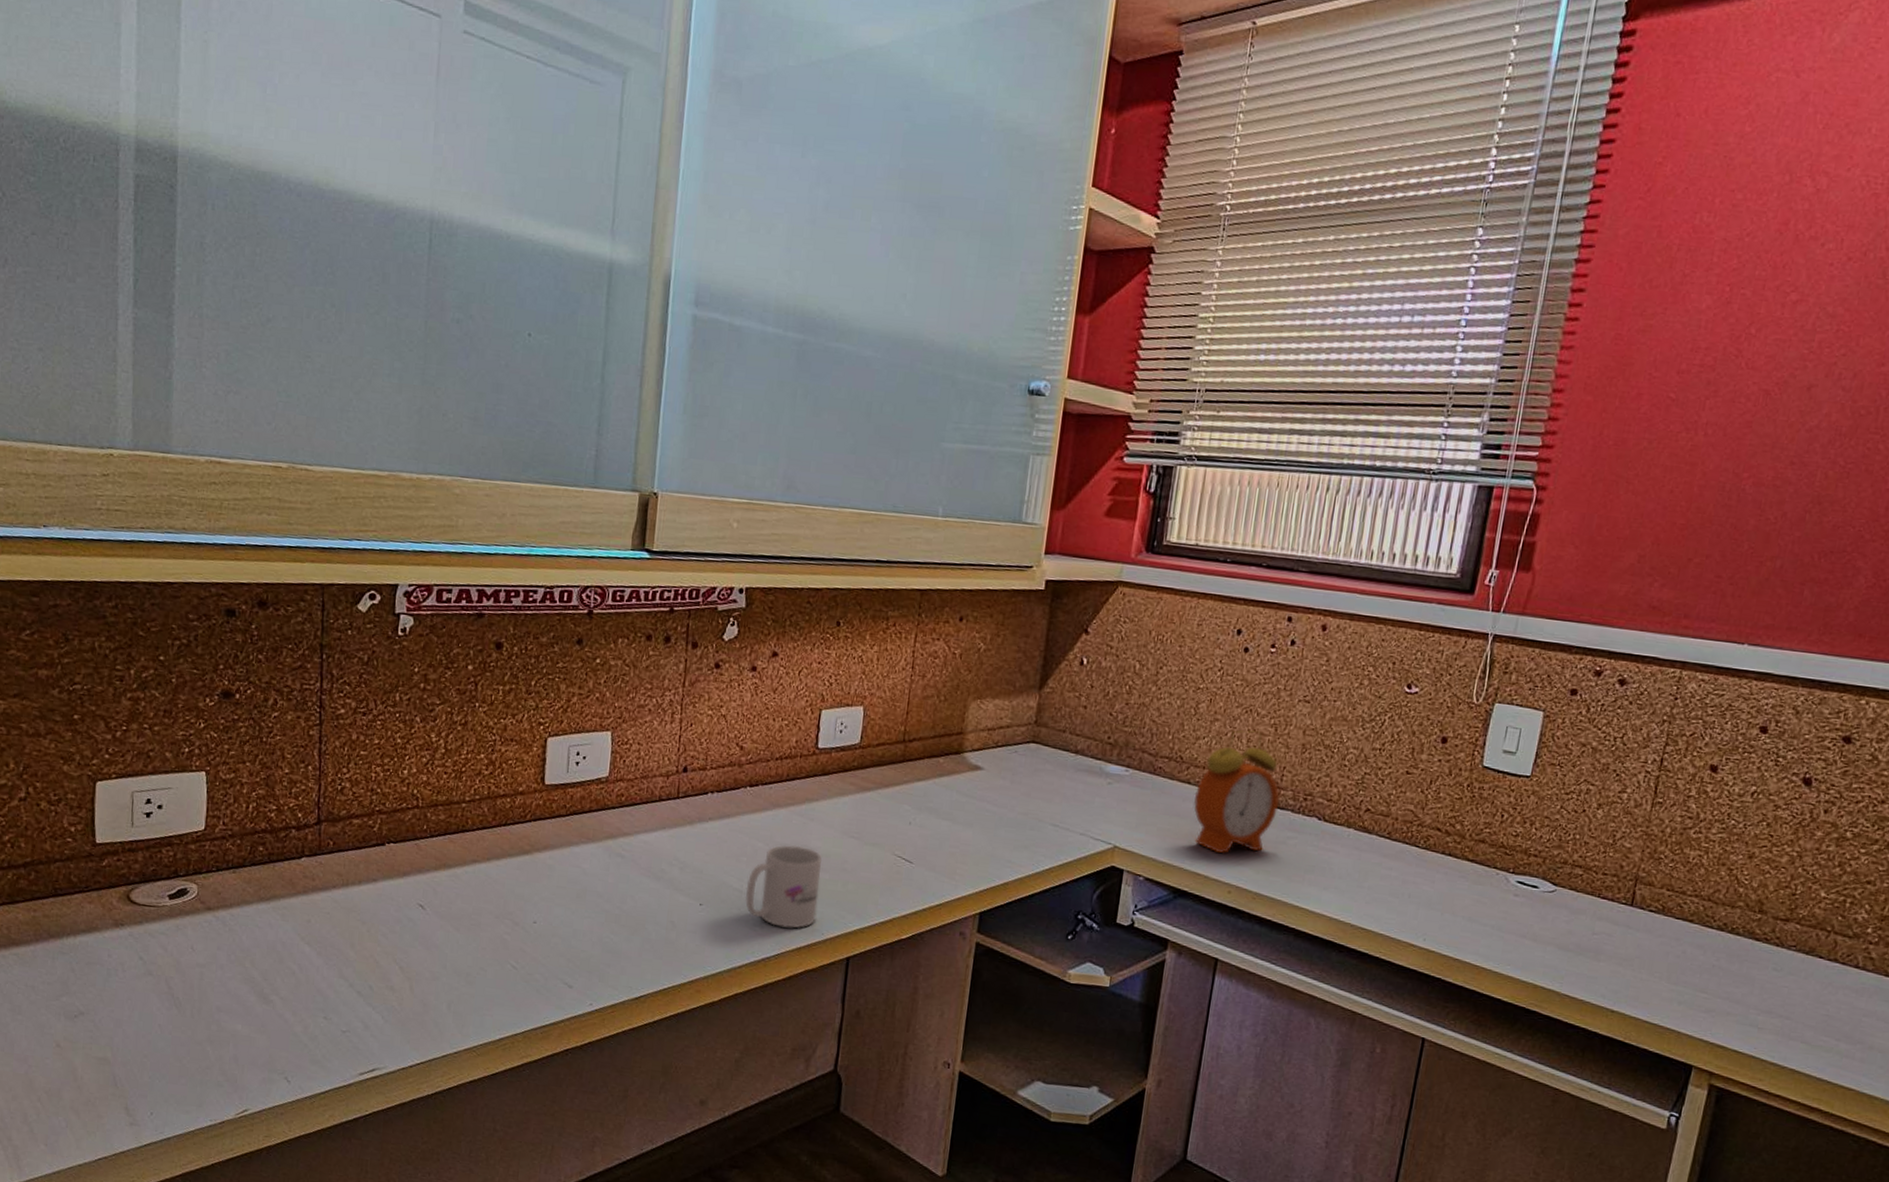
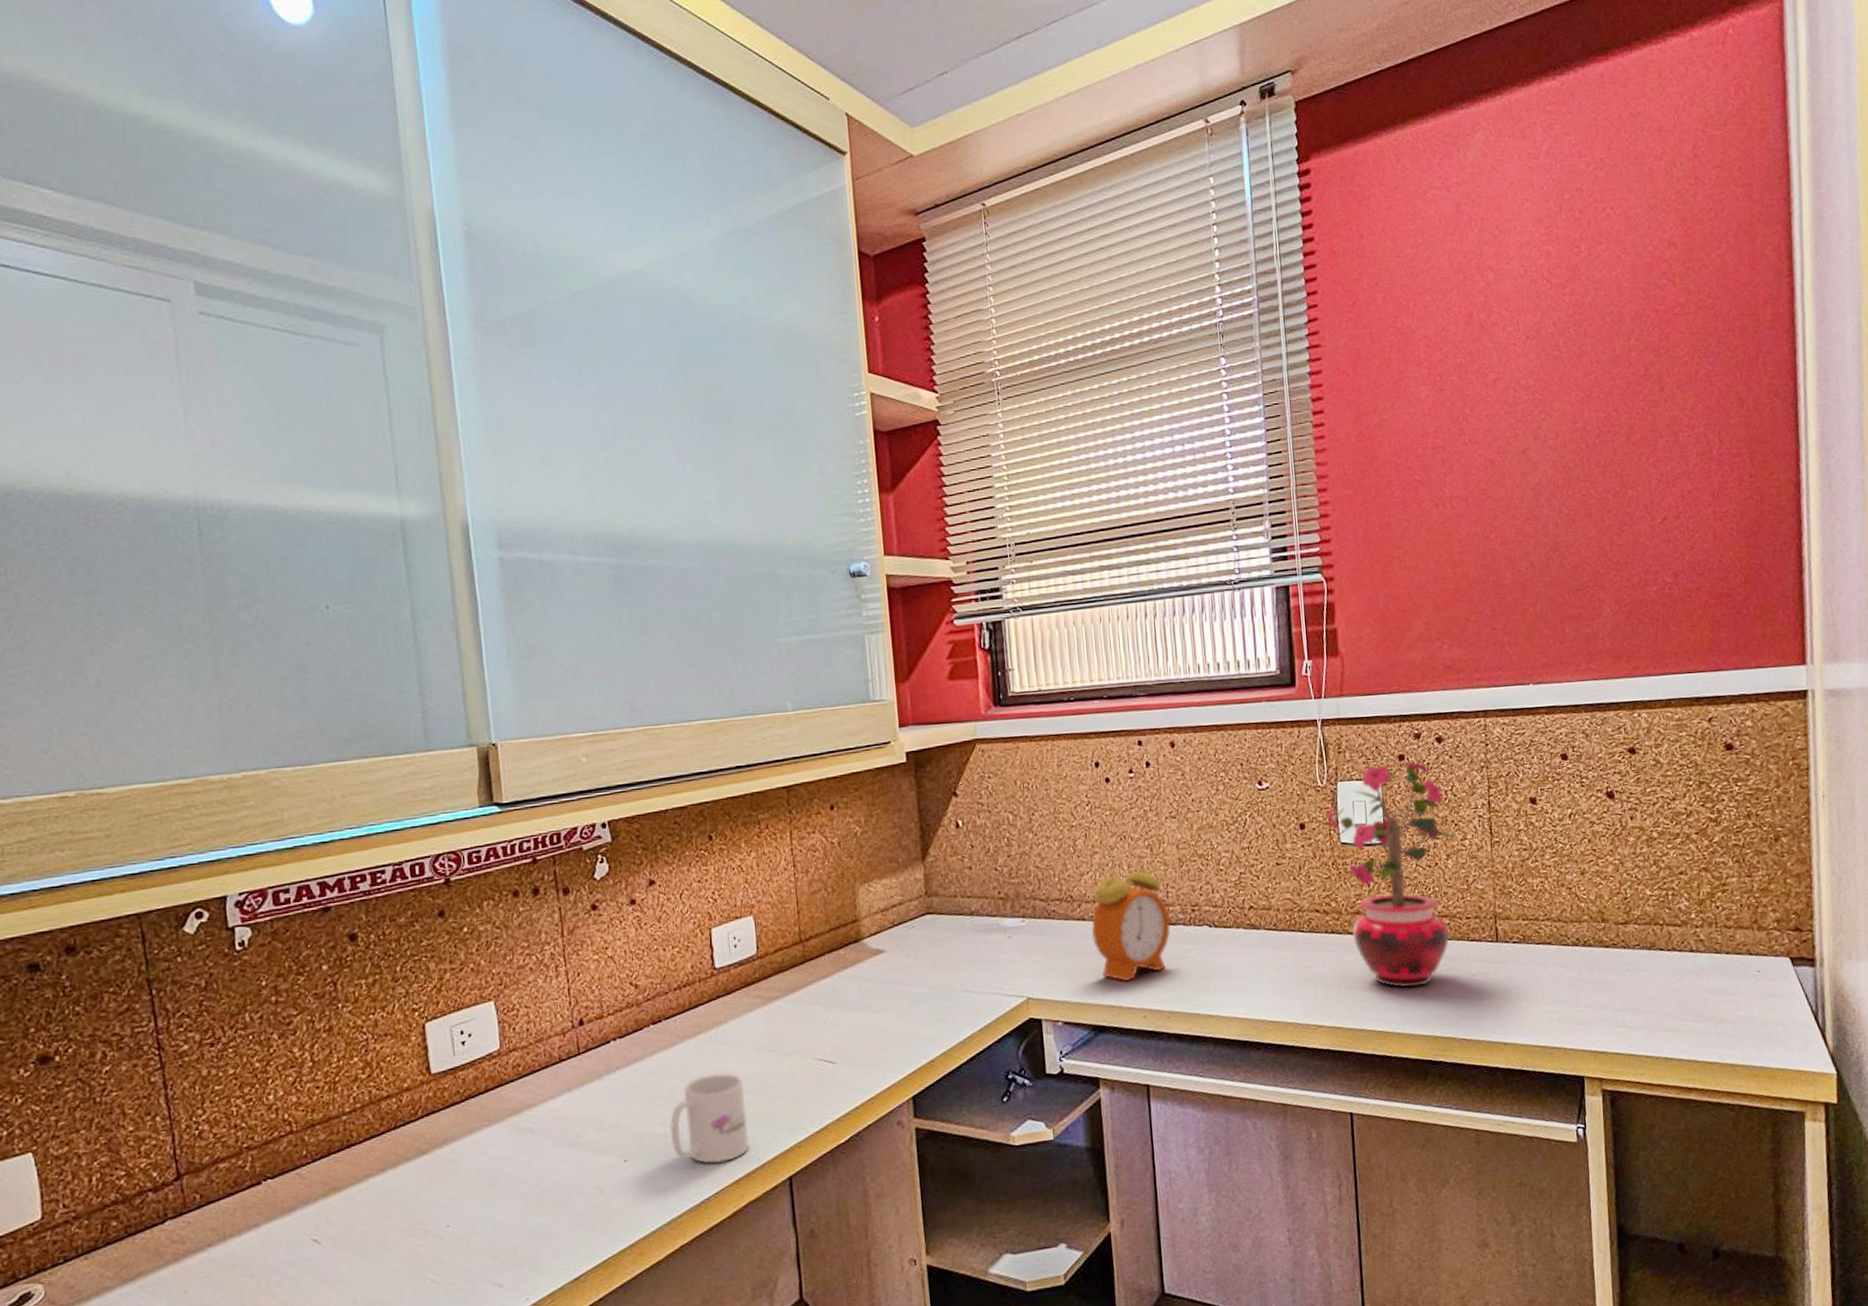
potted plant: none [1463,693,1615,931] -> present [1318,754,1457,988]

